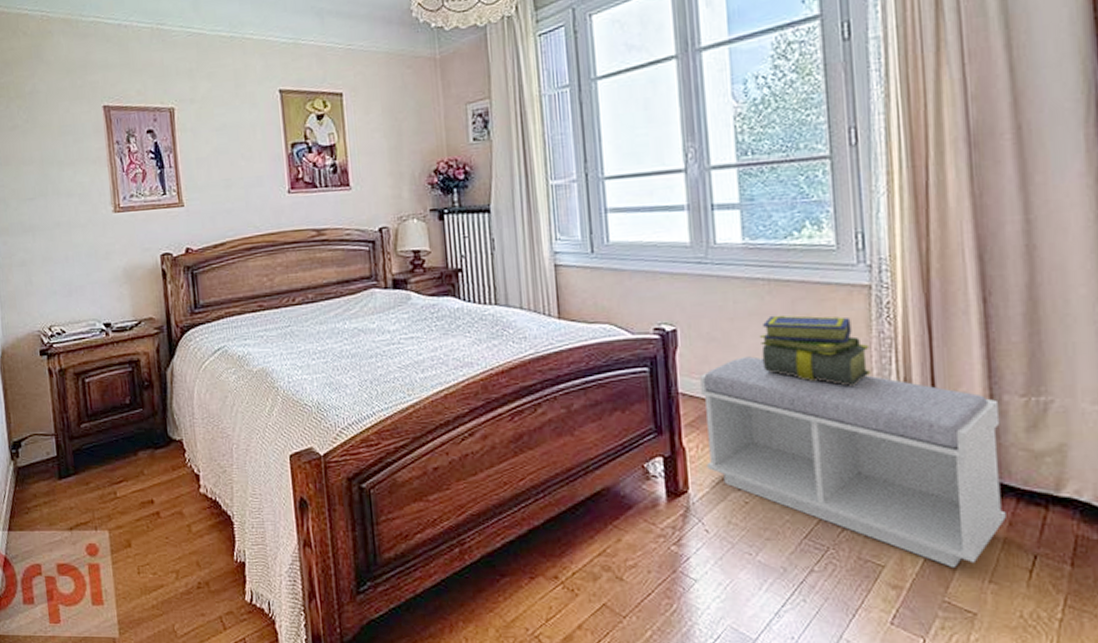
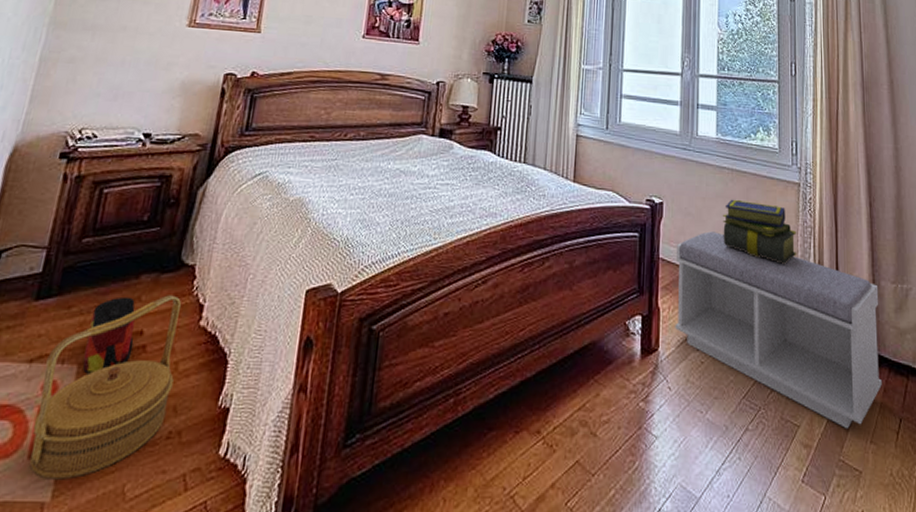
basket: none [83,468,192,621] -> present [29,295,182,480]
bag: none [107,471,149,538] -> present [83,296,135,374]

